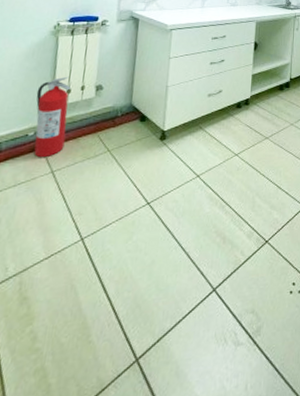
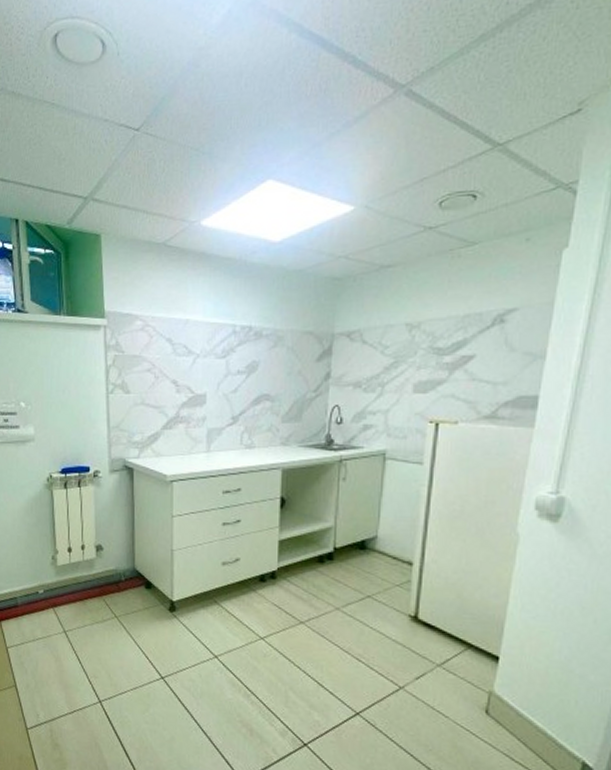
fire extinguisher: present [34,76,70,158] -> none [40,534,73,617]

